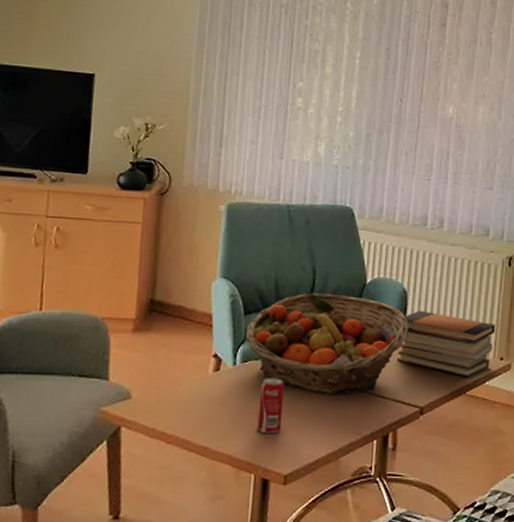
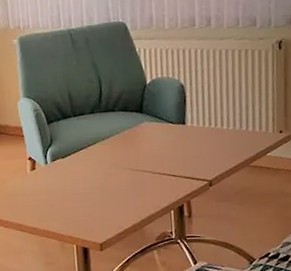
fruit basket: present [245,292,410,394] -> none [51,96,190,178]
beverage can: present [257,378,284,434] -> none [69,170,92,214]
book stack: present [397,310,496,378] -> none [182,100,272,151]

